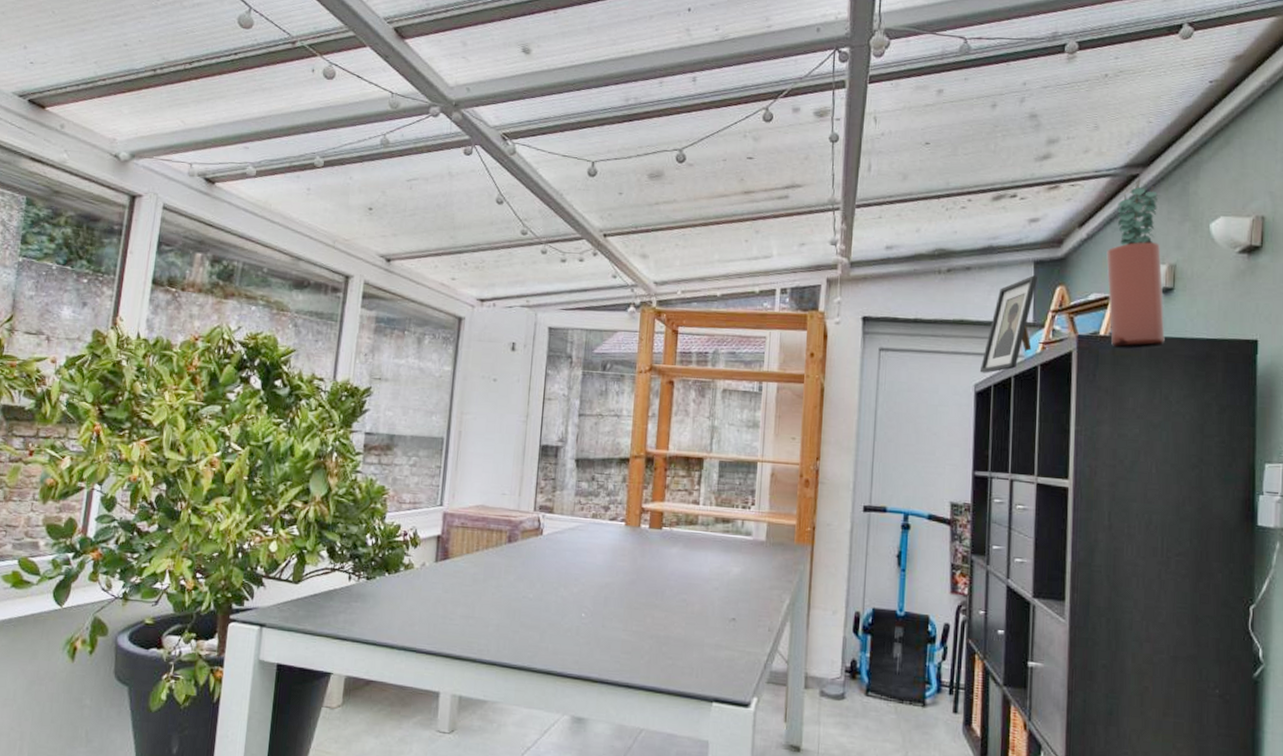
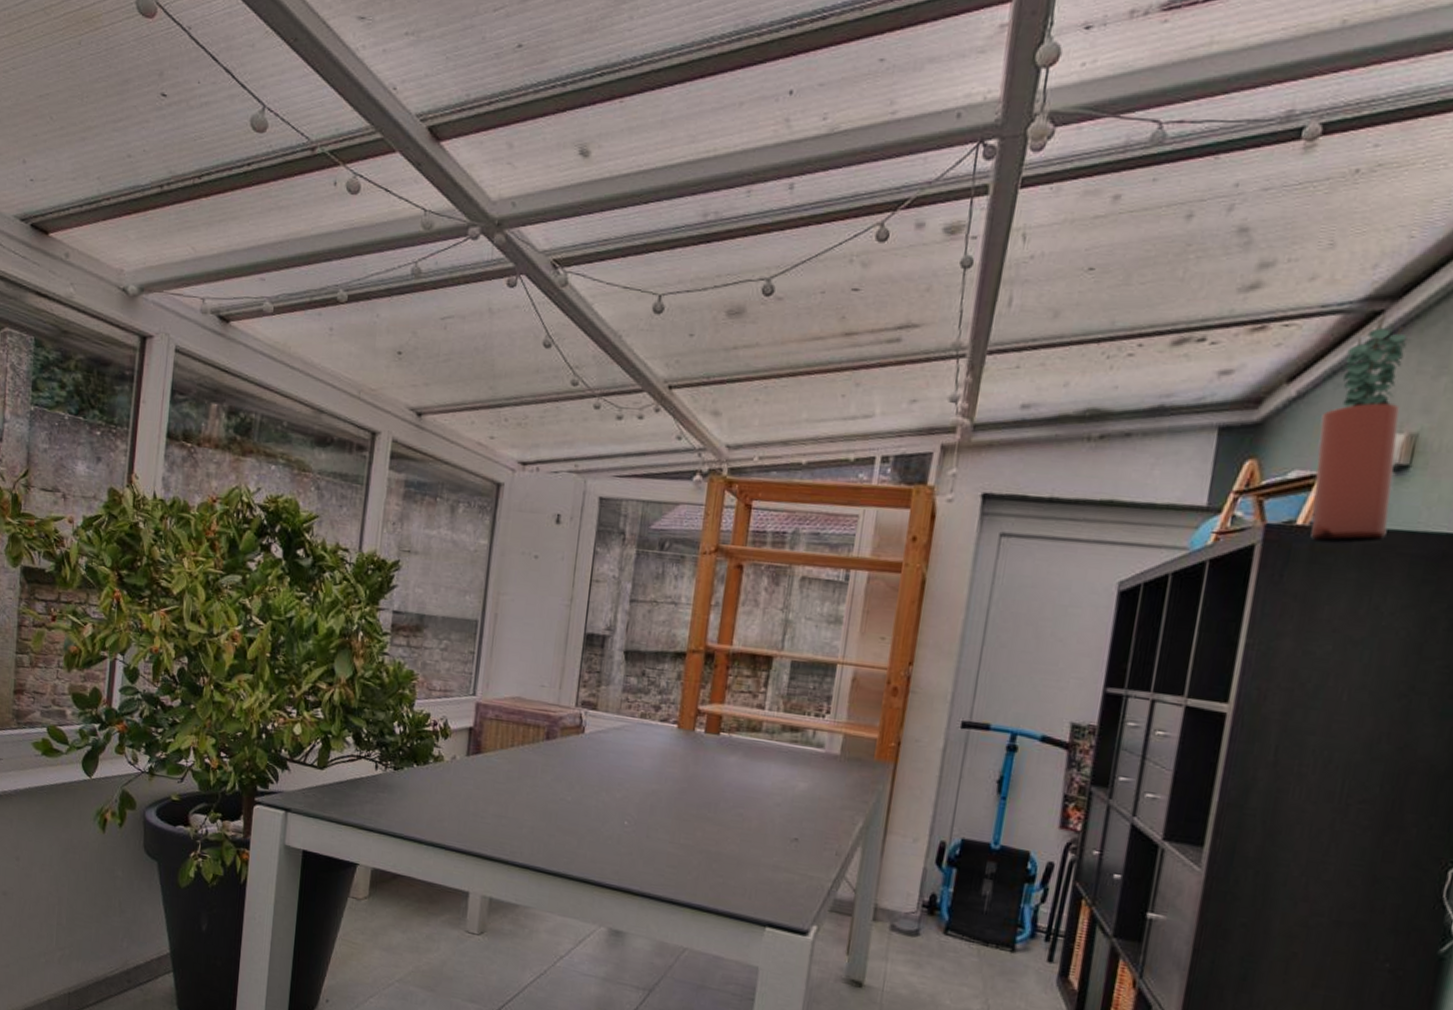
picture frame: present [979,275,1039,373] -> none [1127,445,1222,569]

